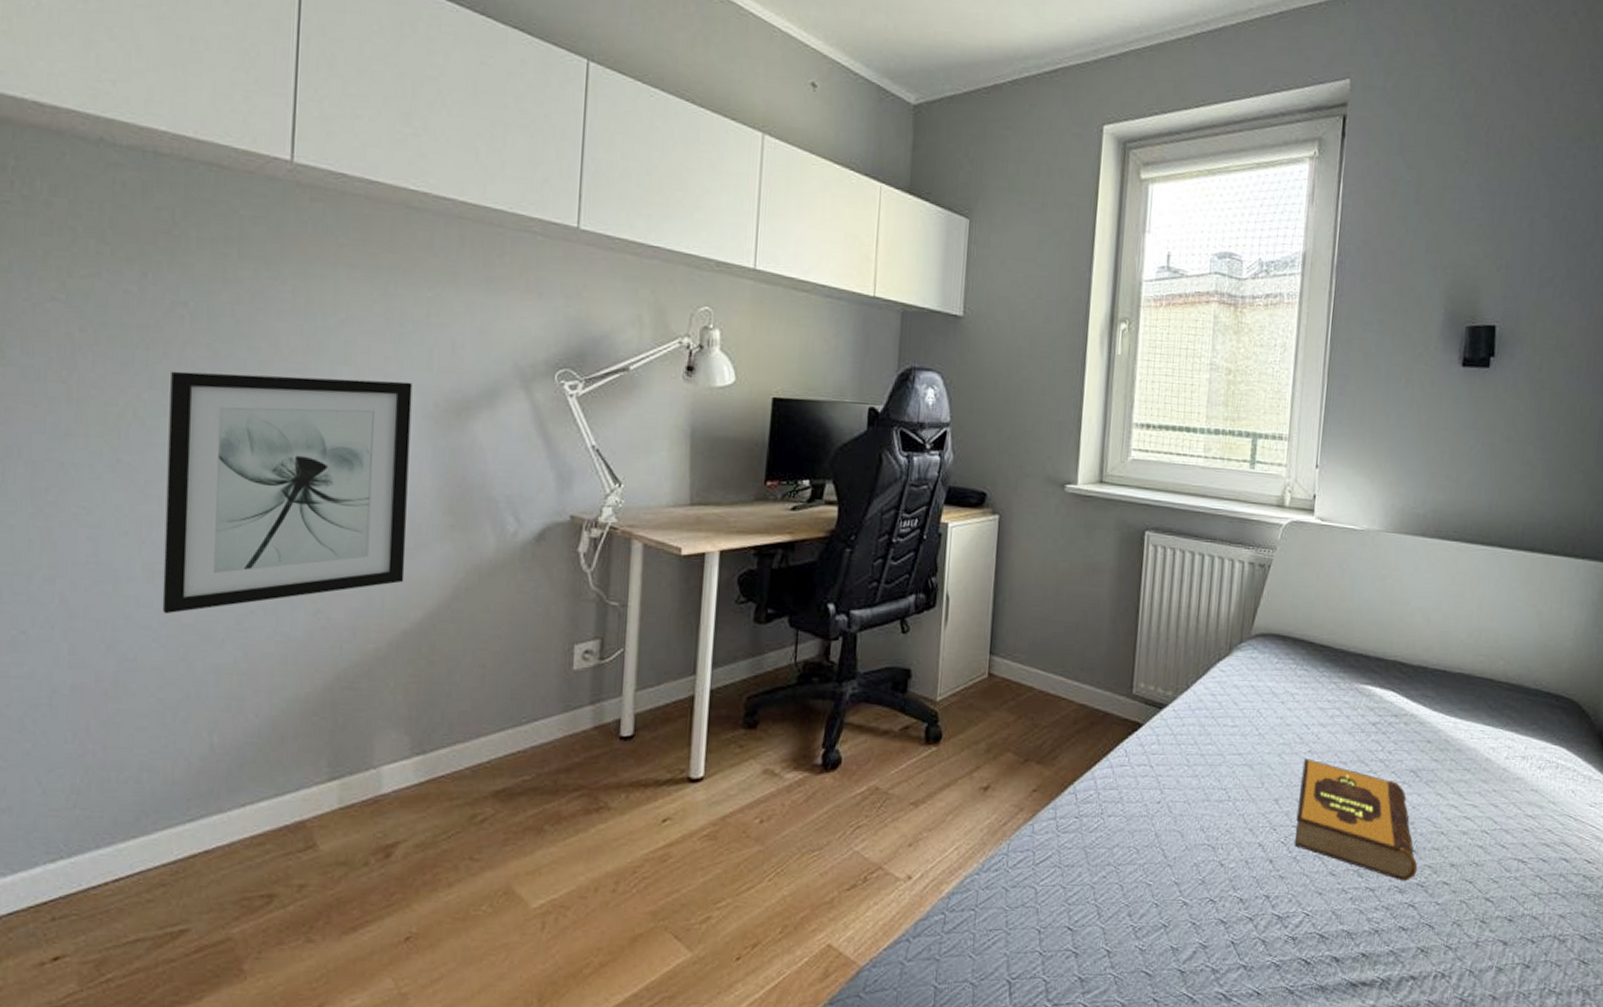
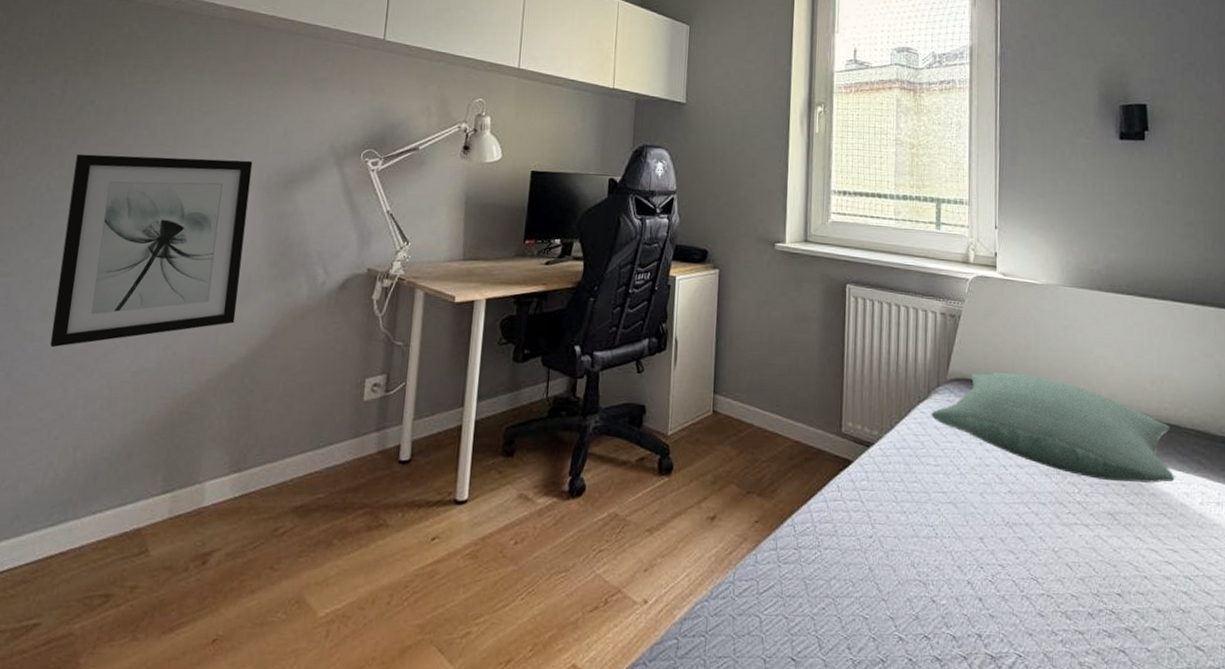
pillow: none [1231,626,1484,739] -> present [931,372,1175,483]
hardback book: present [1294,758,1418,881] -> none [1001,498,1124,625]

